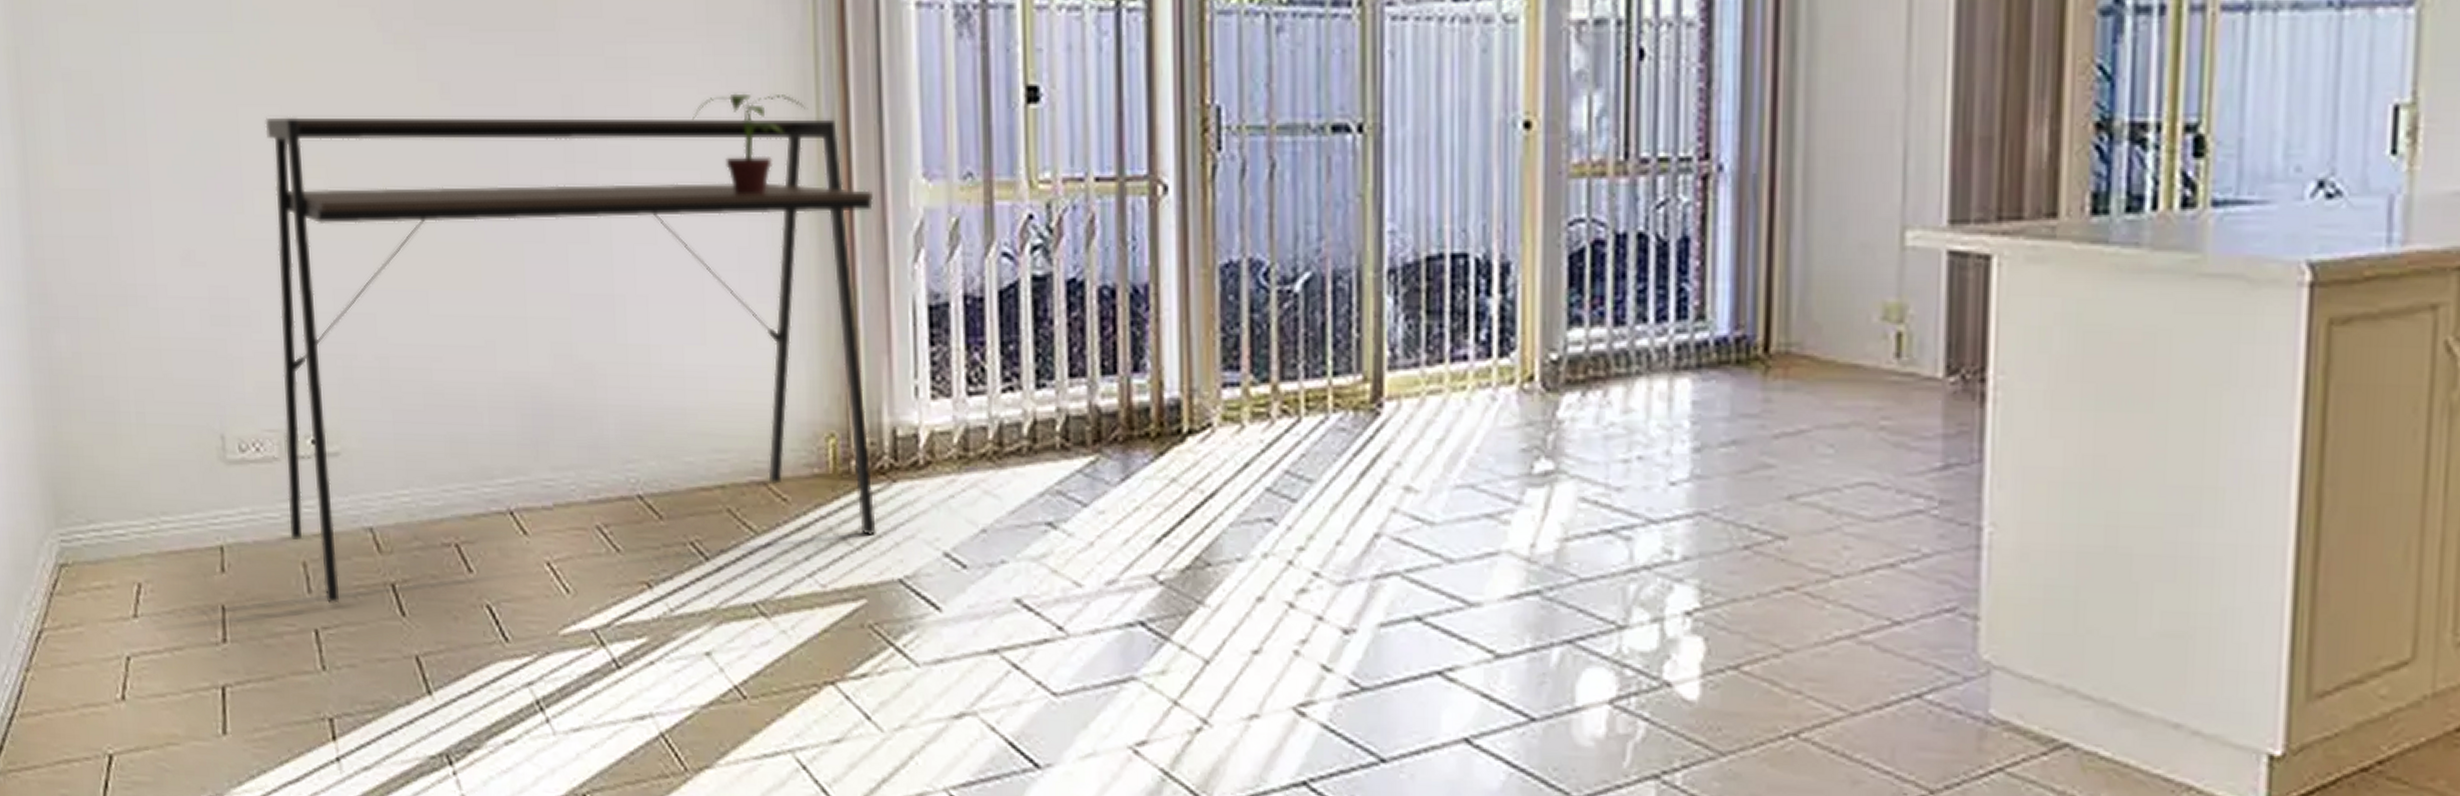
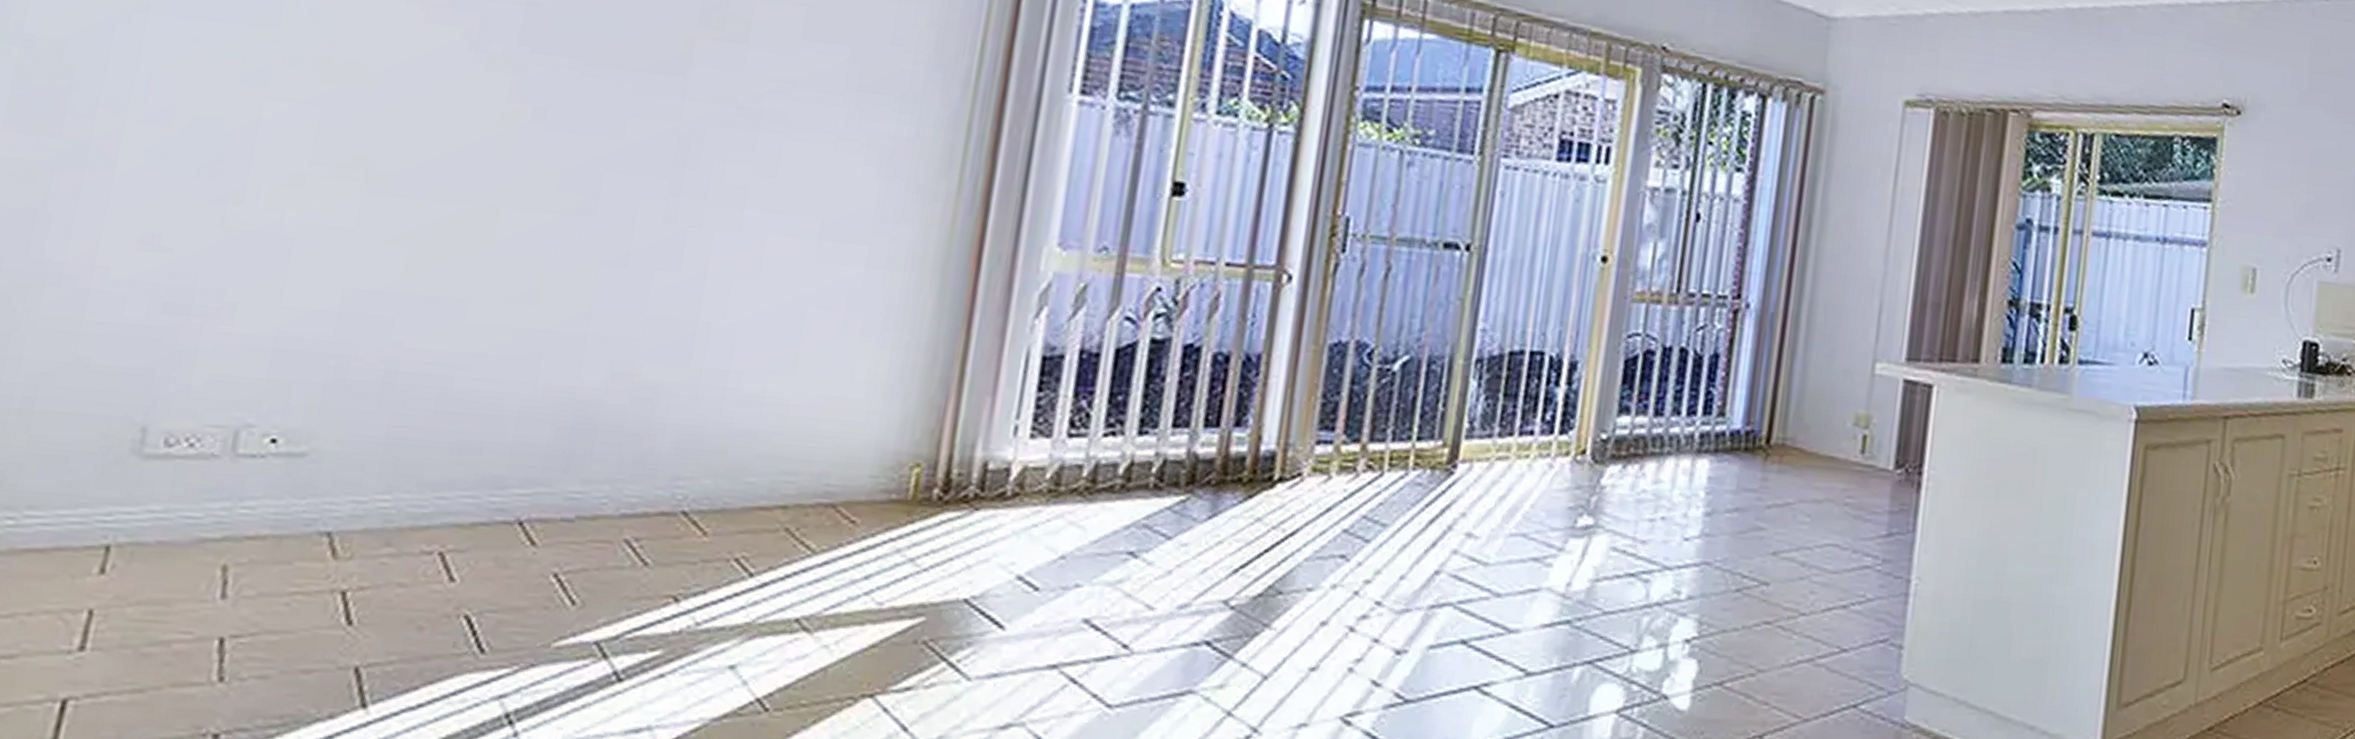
desk: present [265,117,876,604] -> none [212,115,1004,611]
potted plant: present [692,93,808,195] -> none [824,154,951,245]

